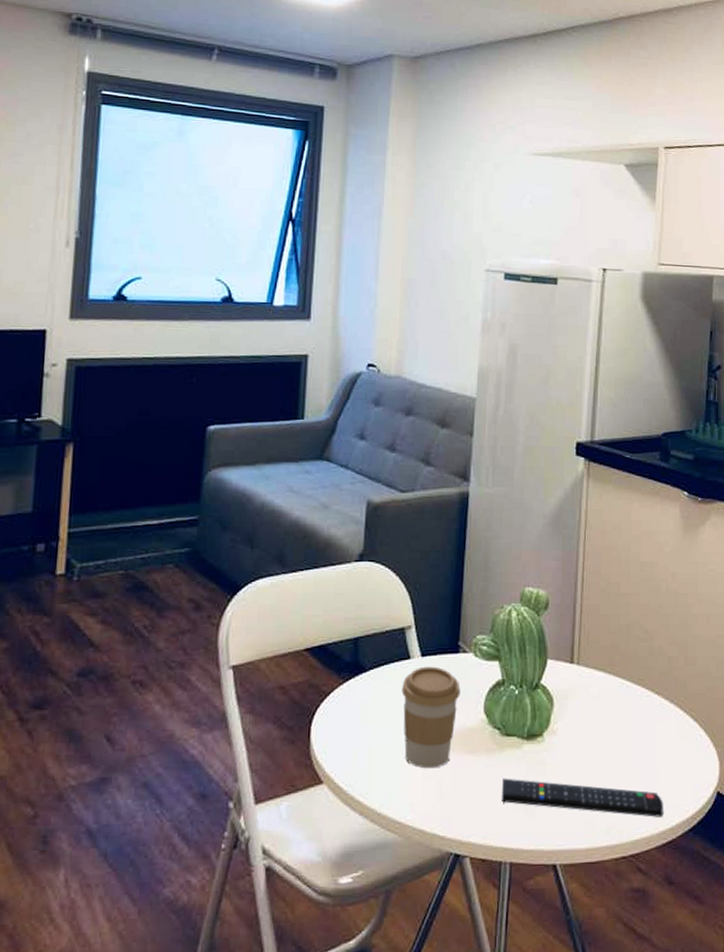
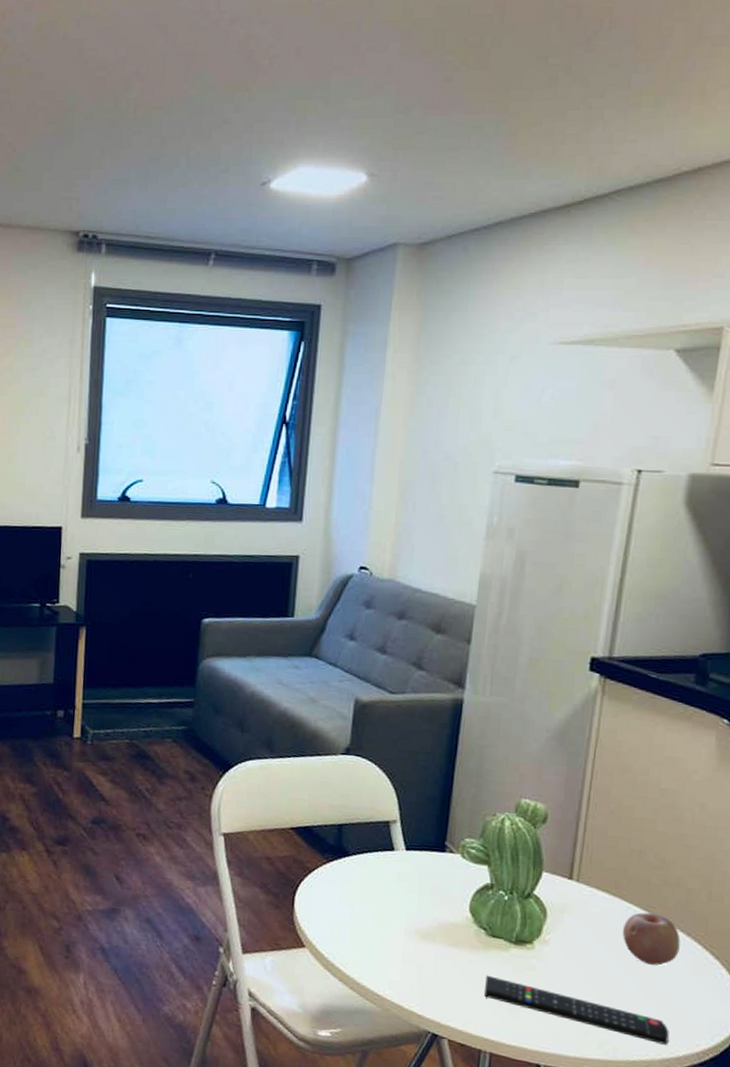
coffee cup: present [401,666,460,769] -> none [384,859,446,954]
fruit: none [618,685,666,738] -> present [622,912,681,966]

